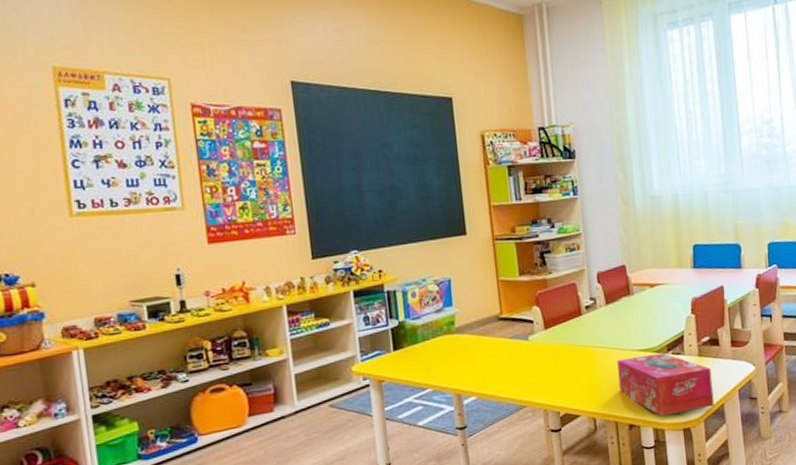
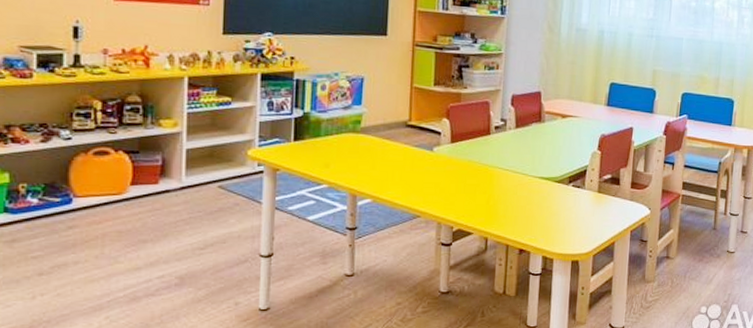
tissue box: present [617,353,714,417] -> none [516,183,608,246]

